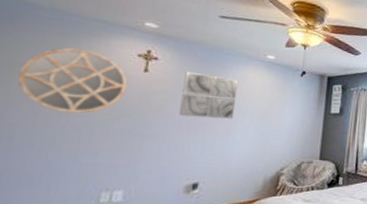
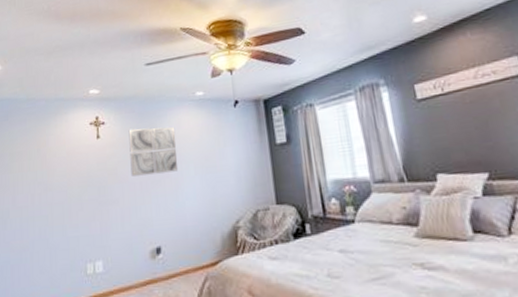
home mirror: present [17,47,128,114] -> none [17,128,88,191]

